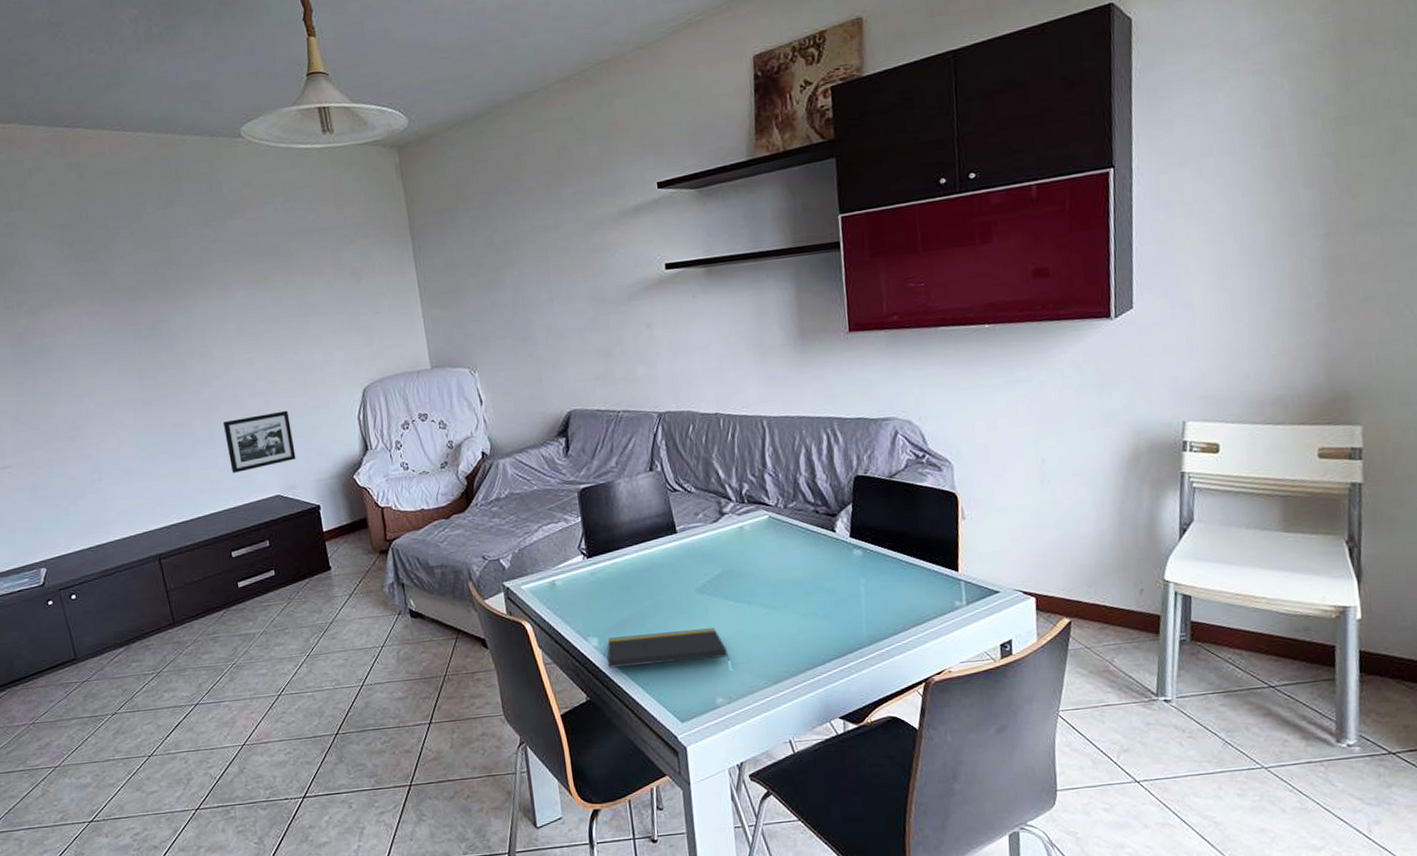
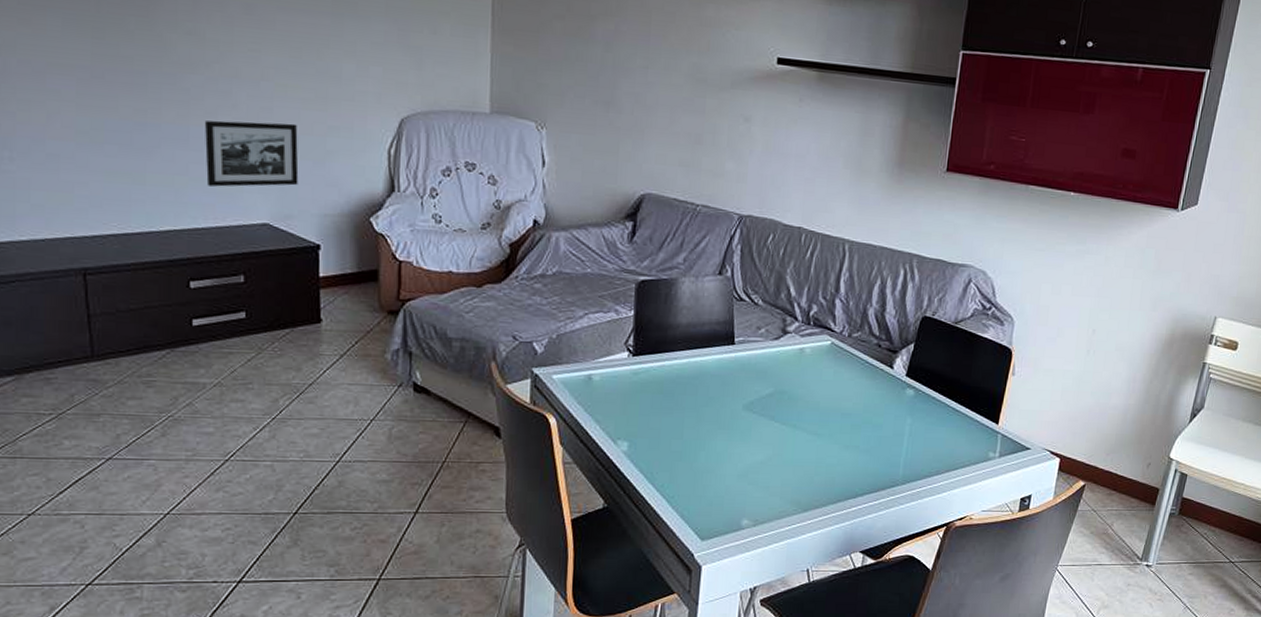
notepad: present [607,628,729,668] -> none [633,444,764,483]

